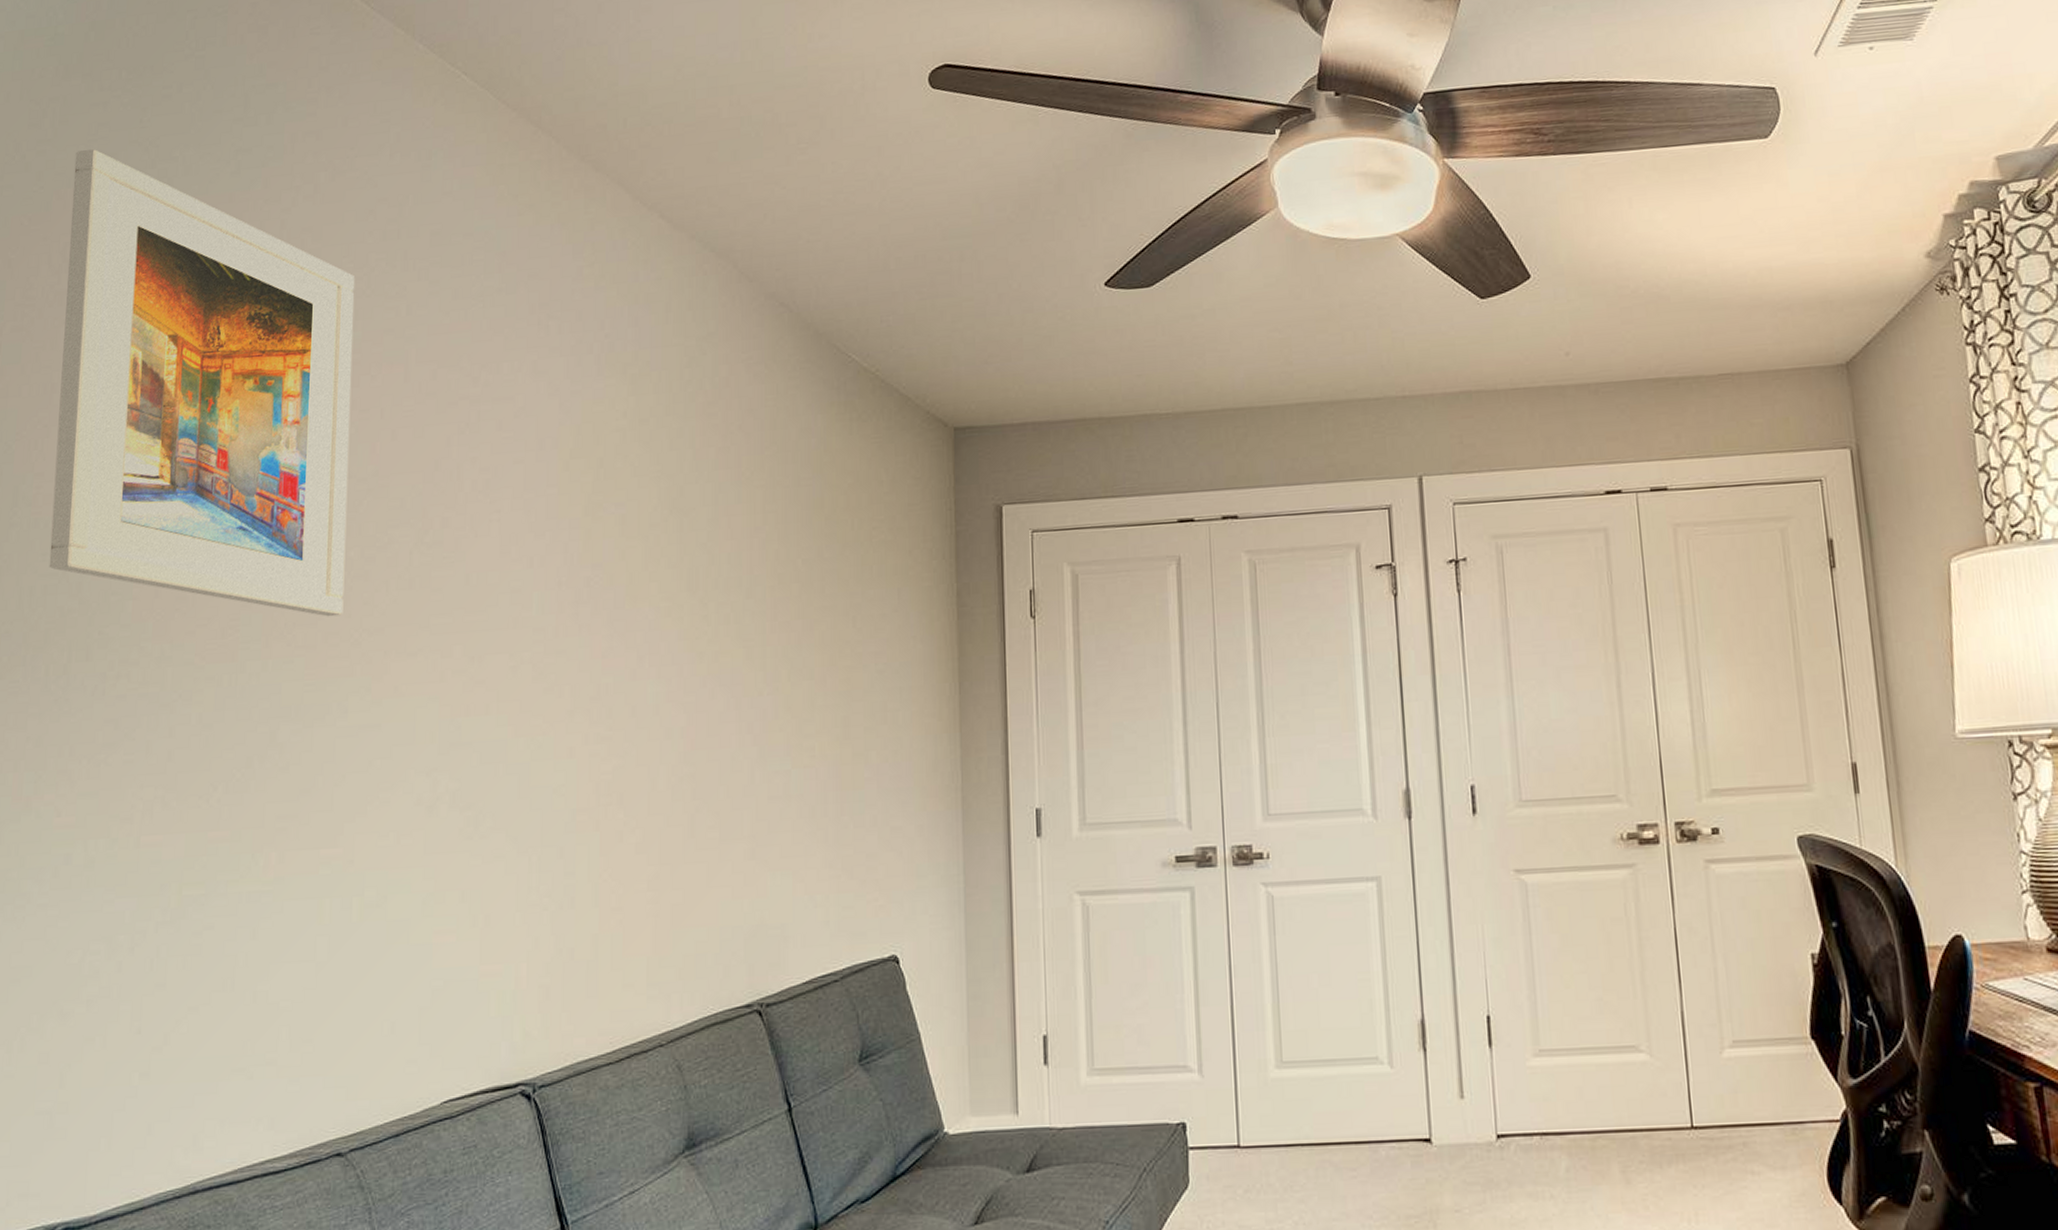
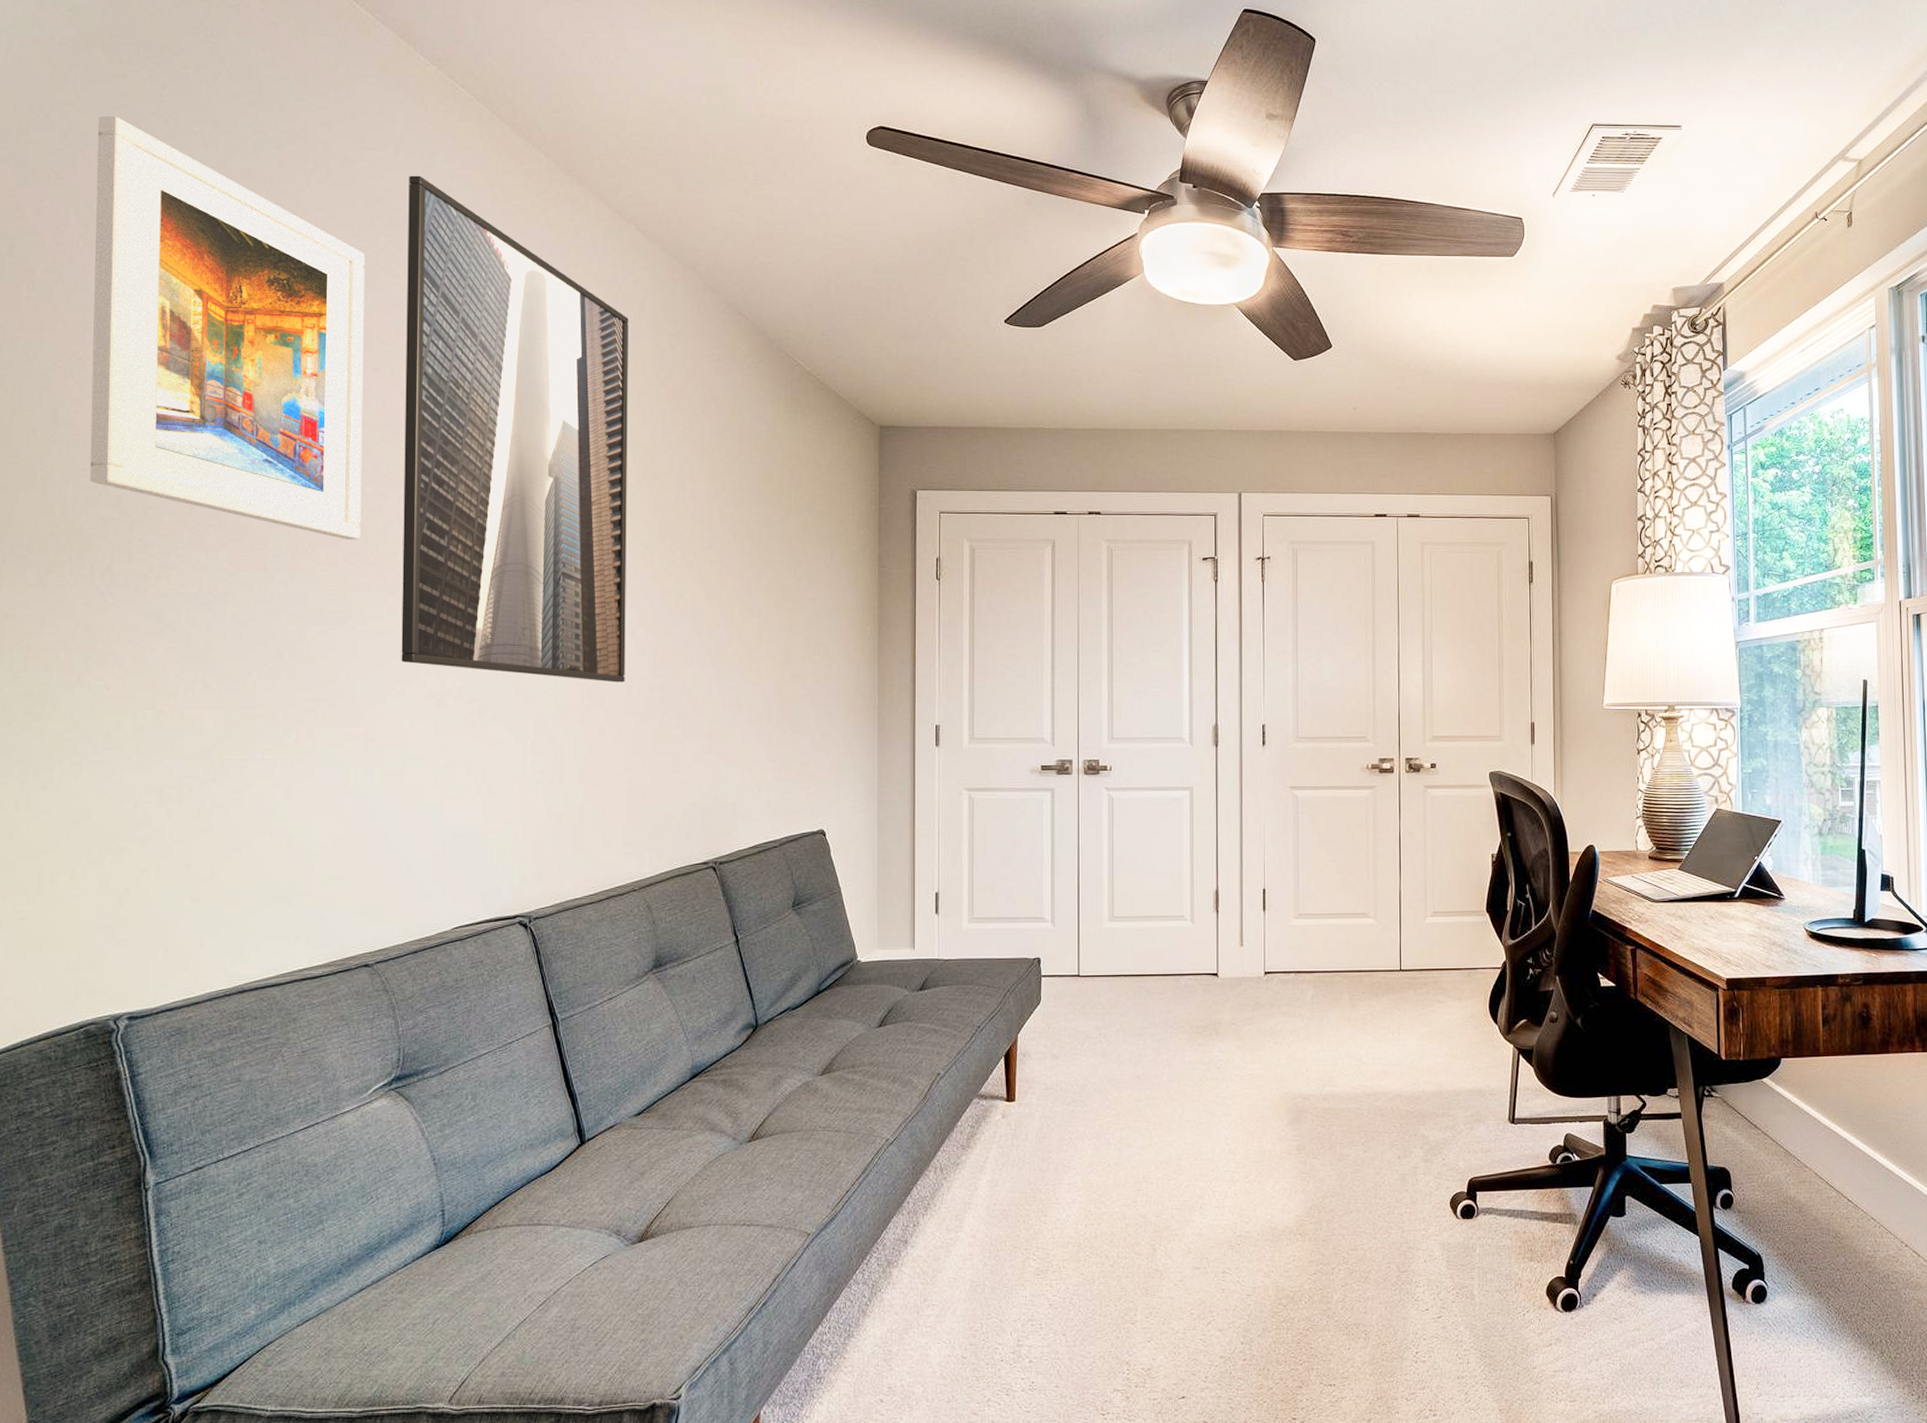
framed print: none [386,179,652,775] -> present [401,175,629,683]

